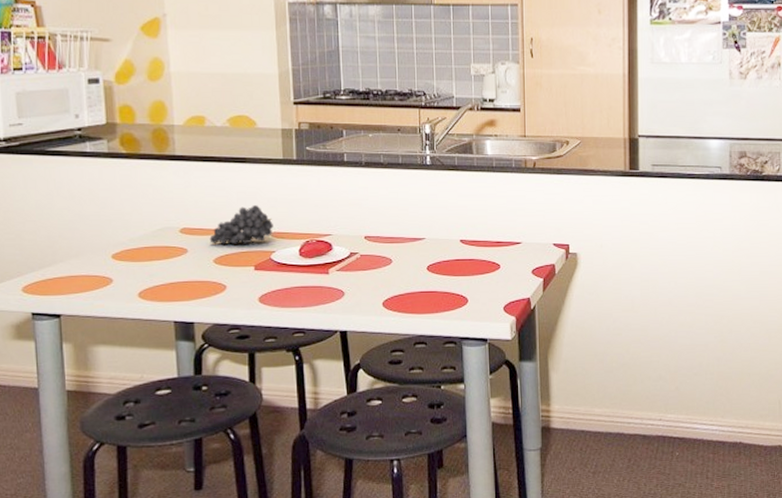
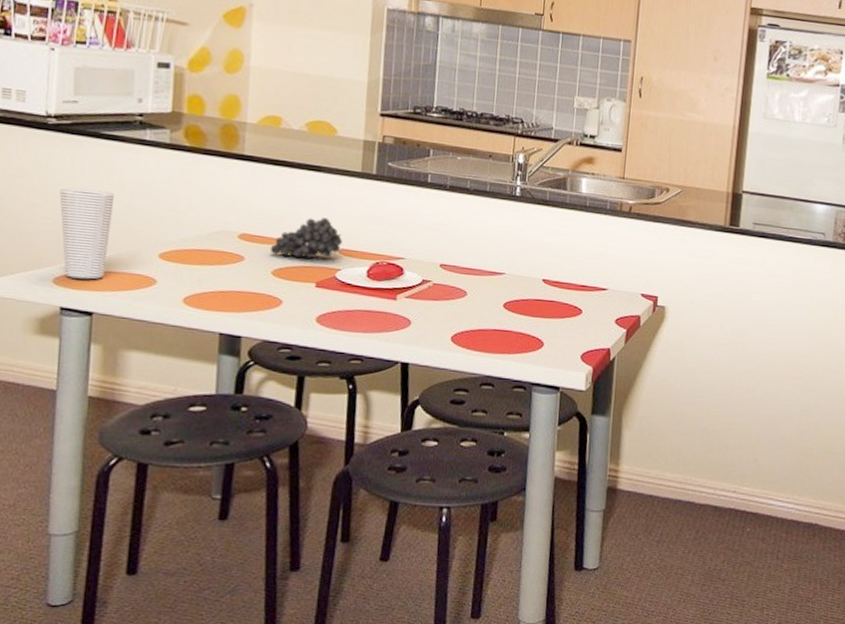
cup: none [17,203,67,285] -> present [59,188,115,280]

